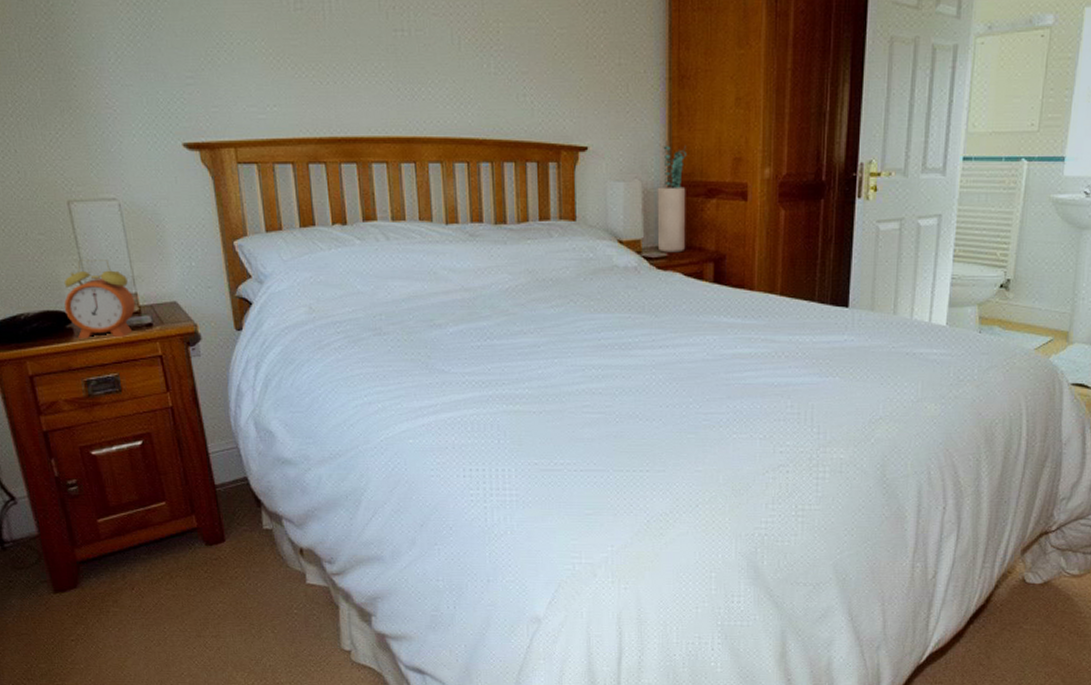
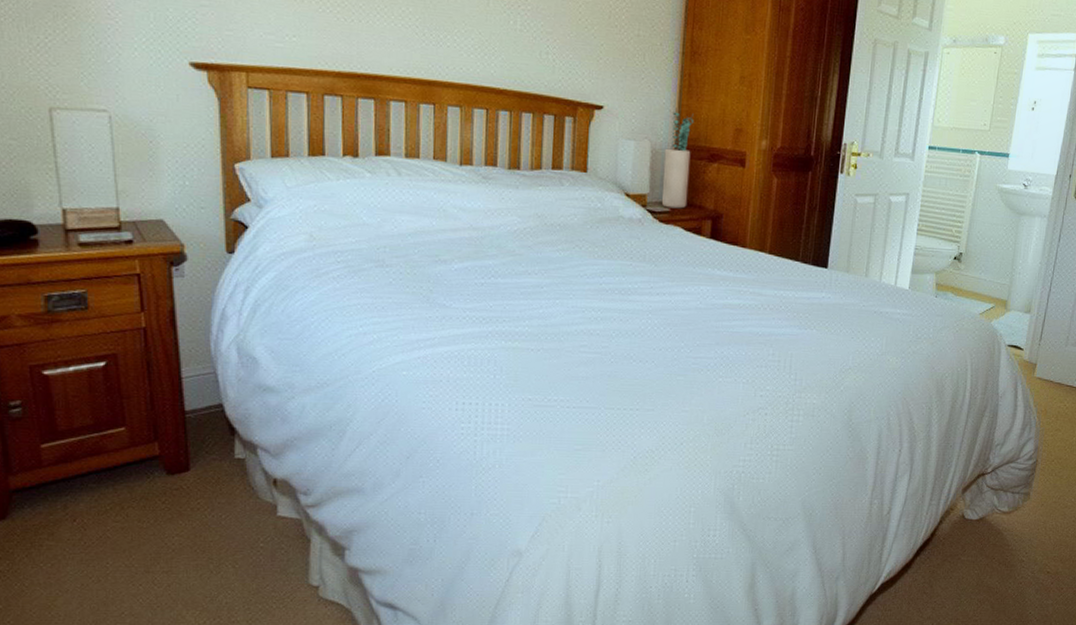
alarm clock: present [64,260,136,340] -> none [30,169,116,253]

